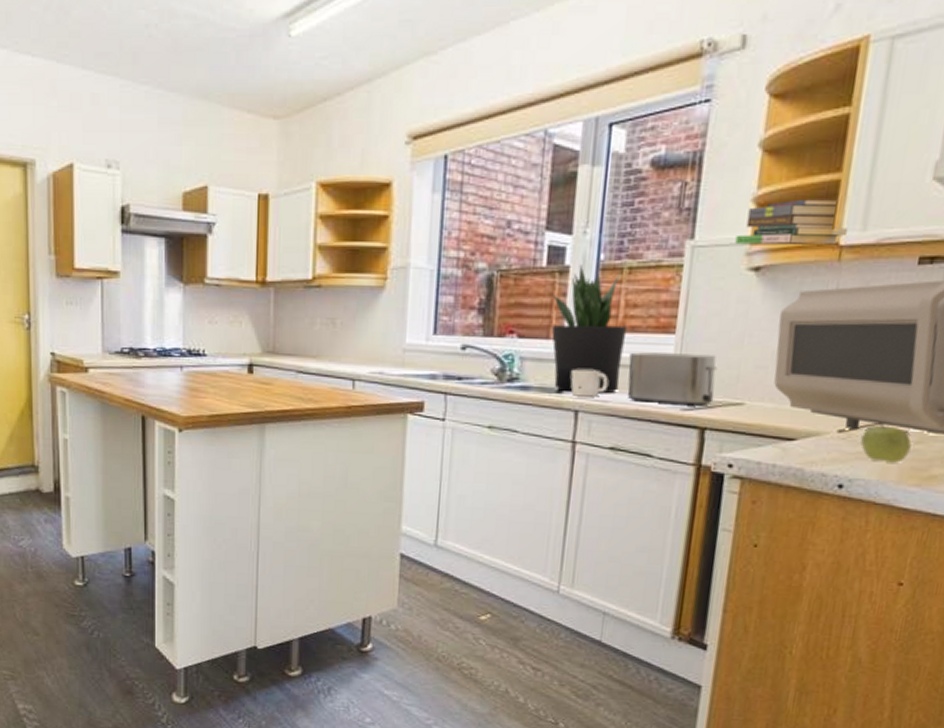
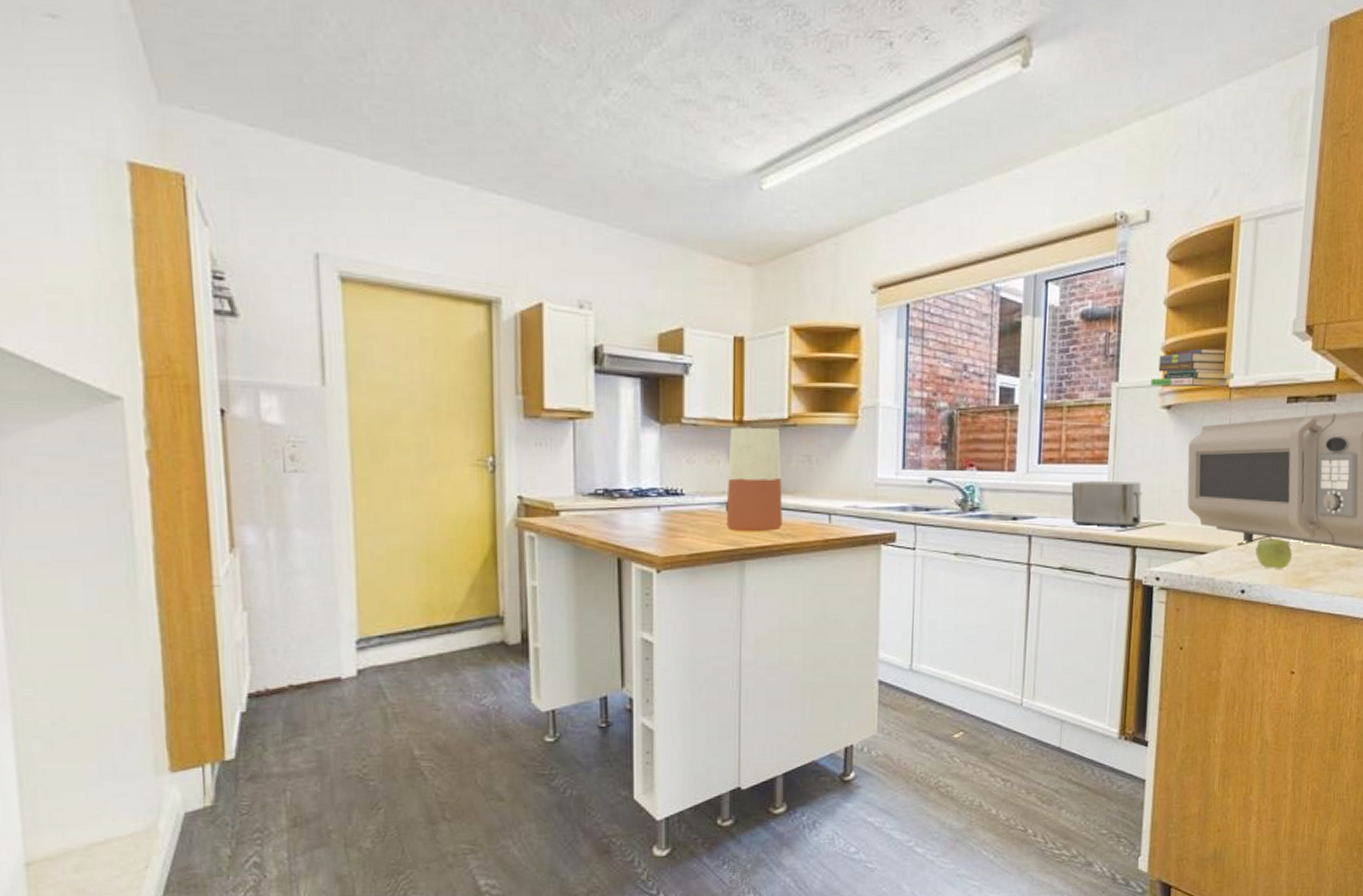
vase: none [247,289,305,396] -> present [726,428,783,532]
planter: present [552,265,628,394] -> none [1006,404,1069,520]
mug: present [570,369,608,397] -> none [1024,498,1055,522]

